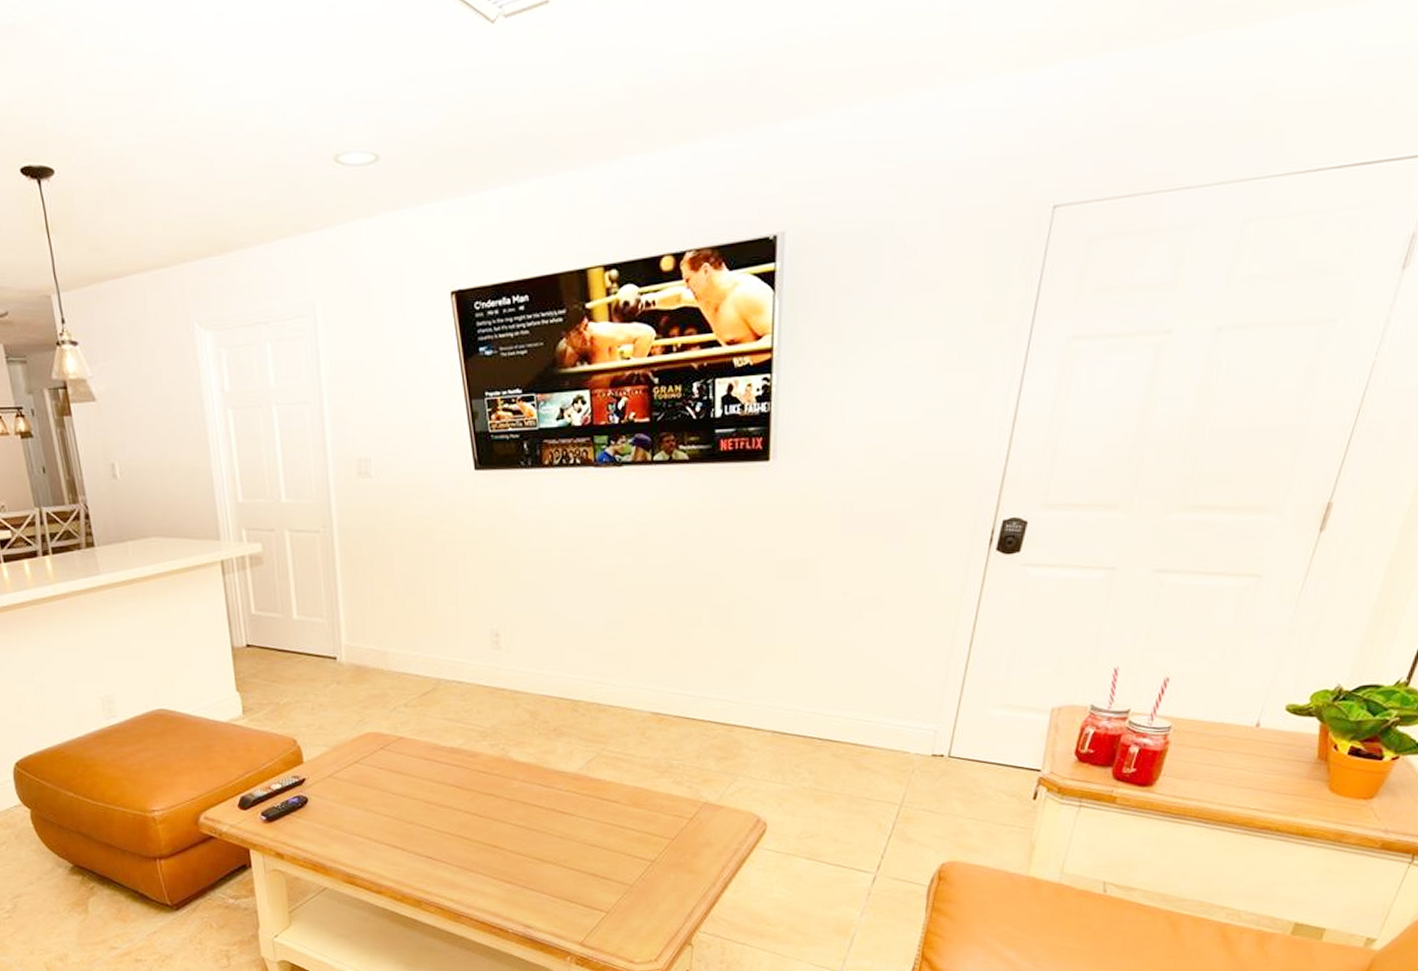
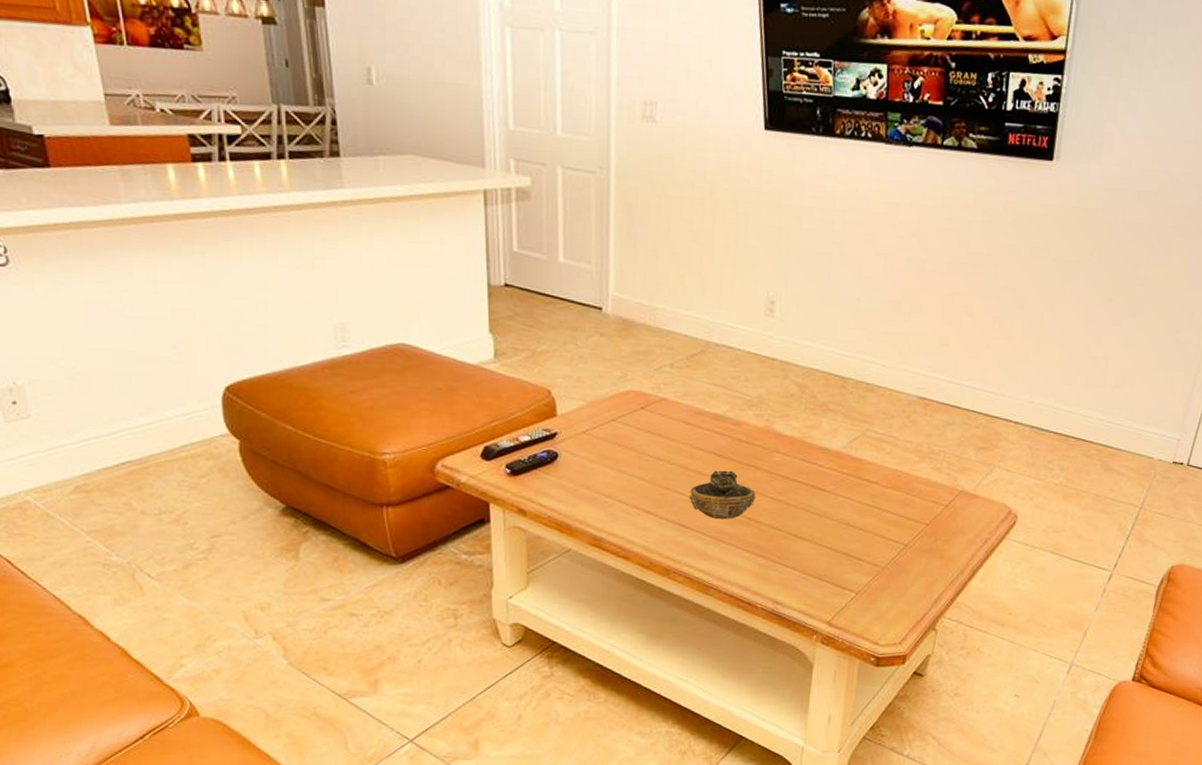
decorative bowl: none [434,801,499,849] -> present [690,470,756,520]

